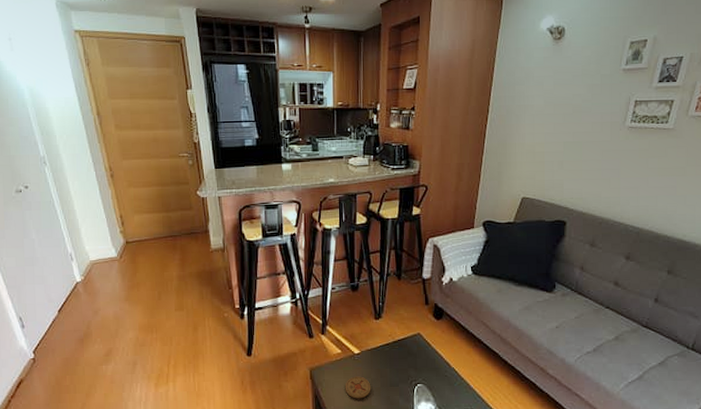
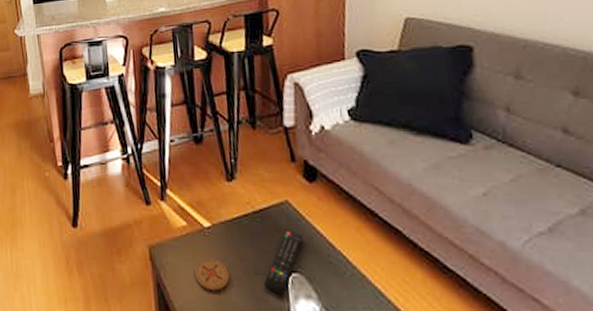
remote control: none [396,353,429,400] -> present [263,228,304,296]

